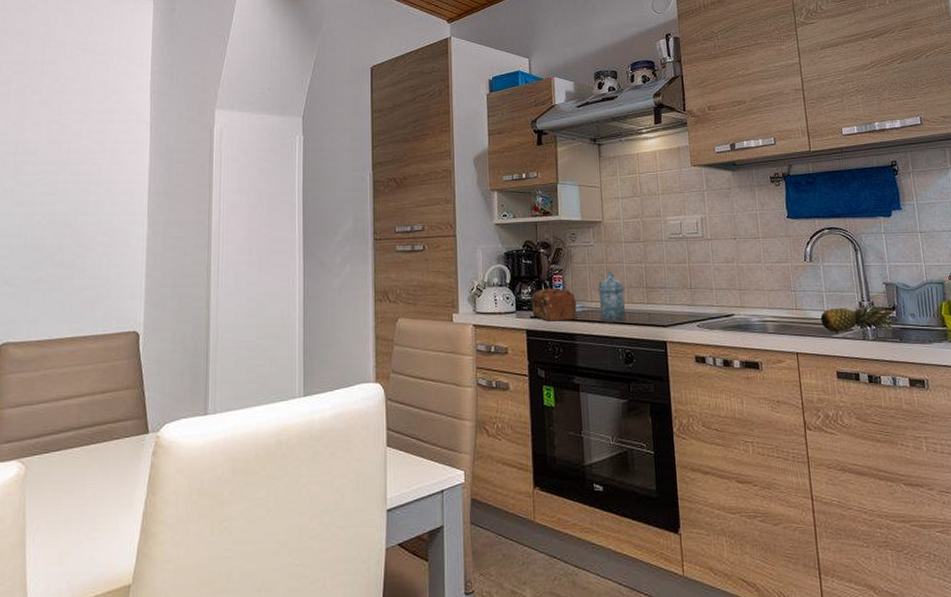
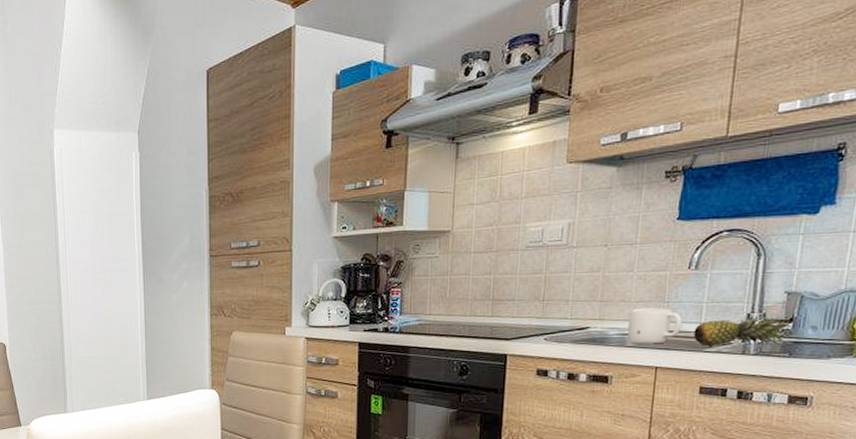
bread loaf: present [531,288,577,322] -> none [365,301,414,335]
canister: present [598,271,627,323] -> none [437,283,468,336]
mug: none [764,296,811,331] -> present [627,307,683,344]

